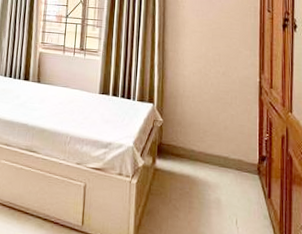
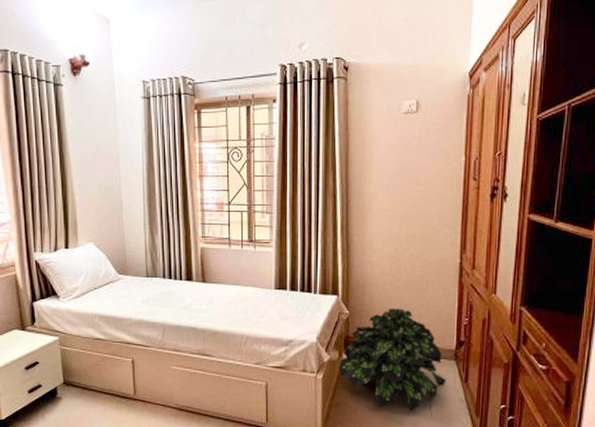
potted plant: none [151,119,251,225] -> present [338,308,447,411]

